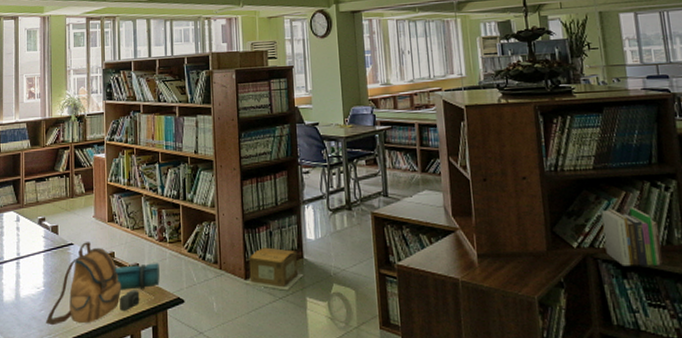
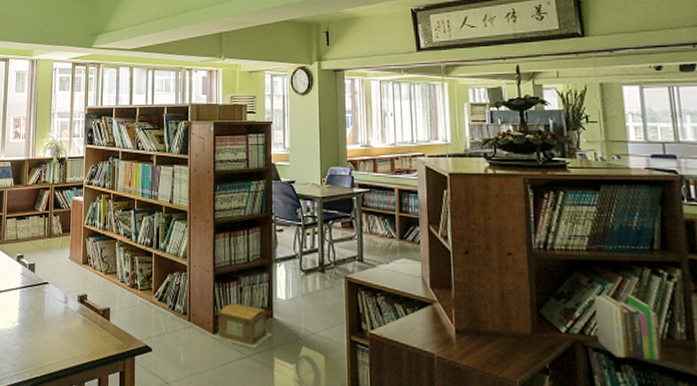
backpack: present [45,242,160,326] -> none [18,282,130,362]

